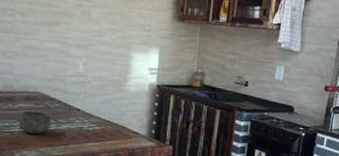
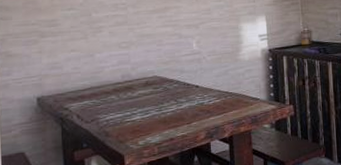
bowl: present [18,110,52,134] -> none [139,94,172,119]

